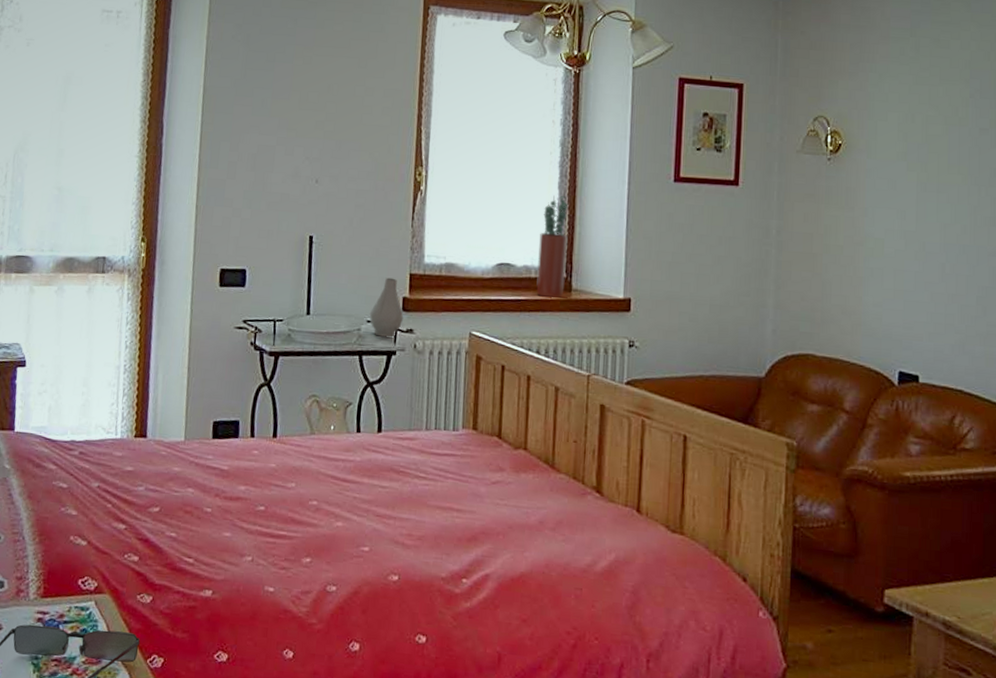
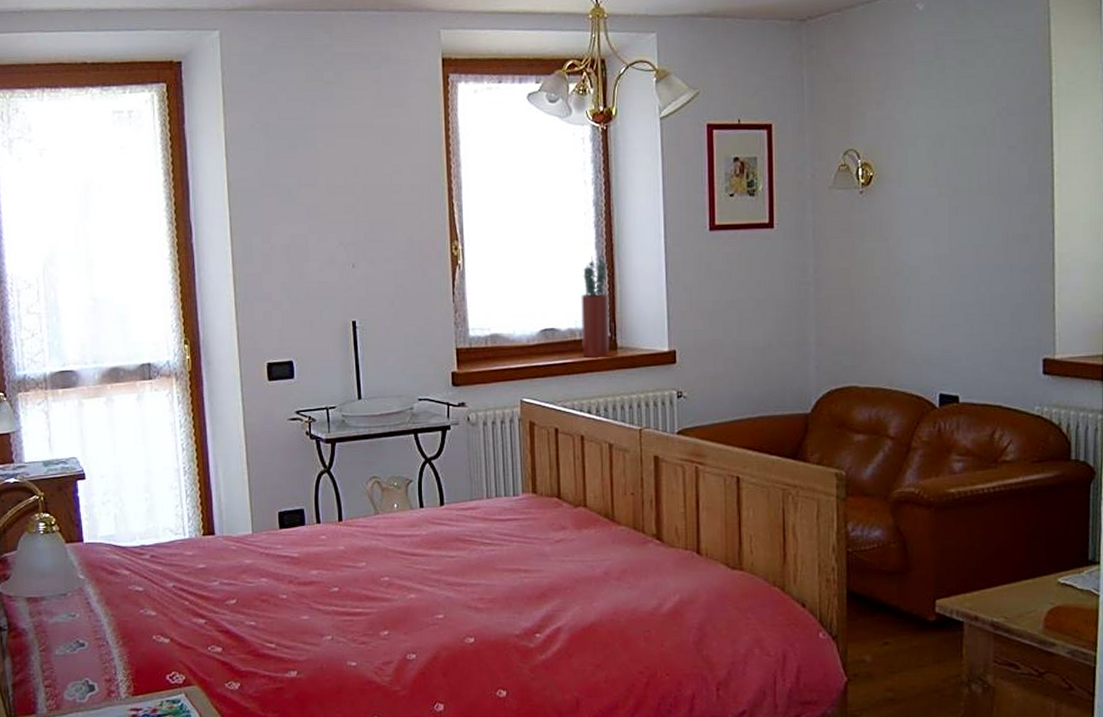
vase: present [369,277,404,338] -> none [420,354,455,413]

